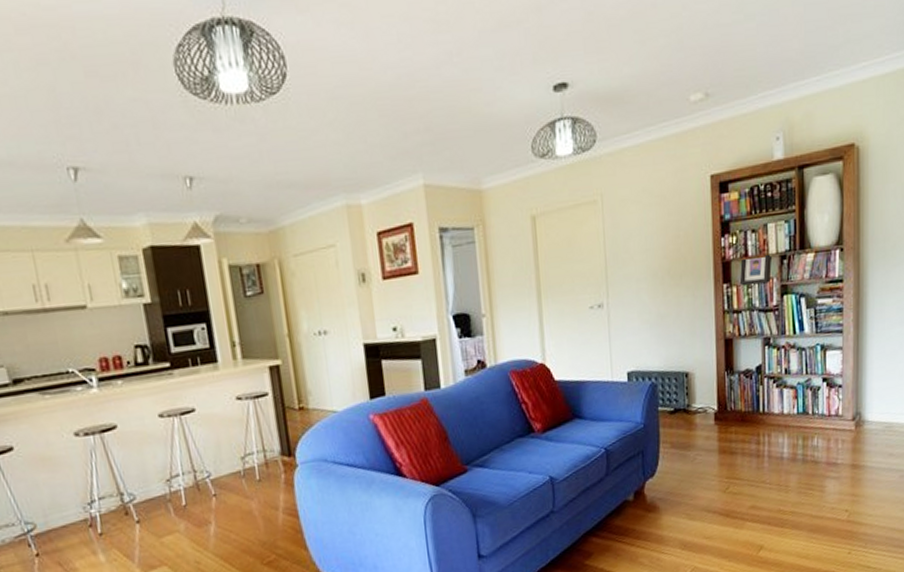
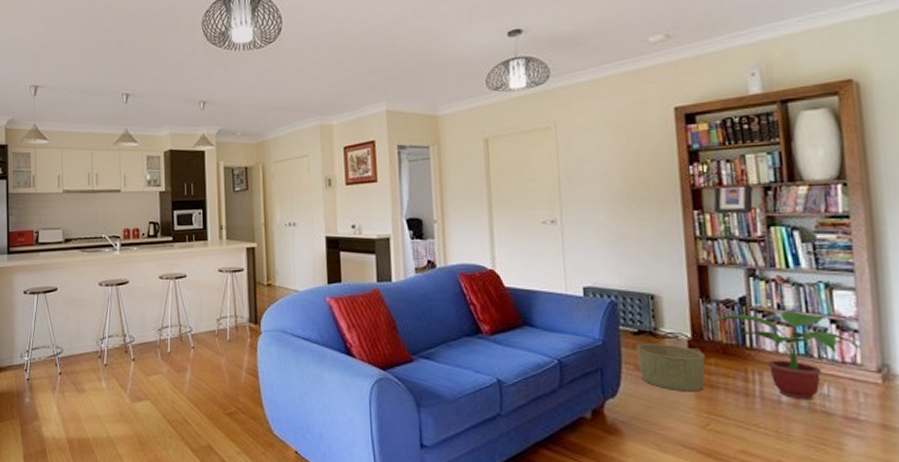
basket: none [672,418,728,462] -> present [636,343,705,392]
potted plant: none [734,374,839,454] -> present [712,310,855,401]

